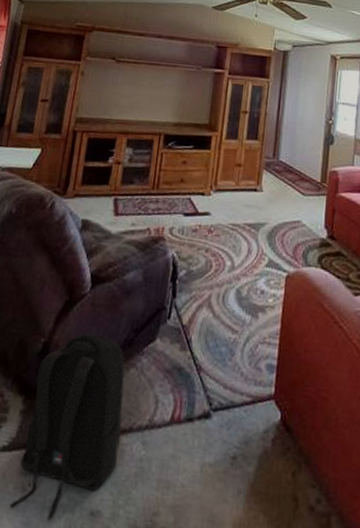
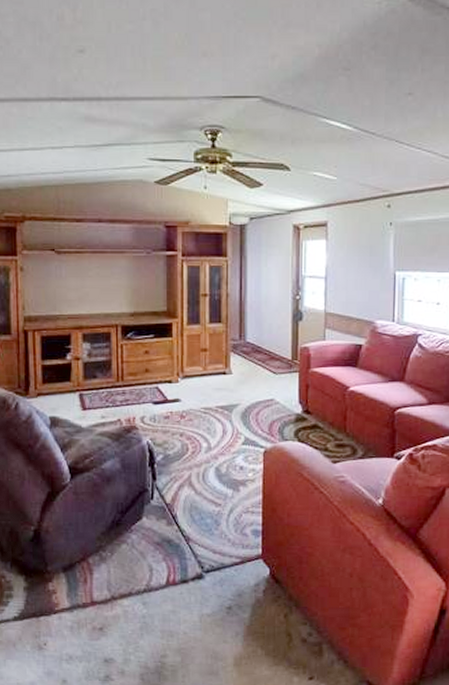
backpack: present [9,333,125,519] -> none [30,518,122,668]

